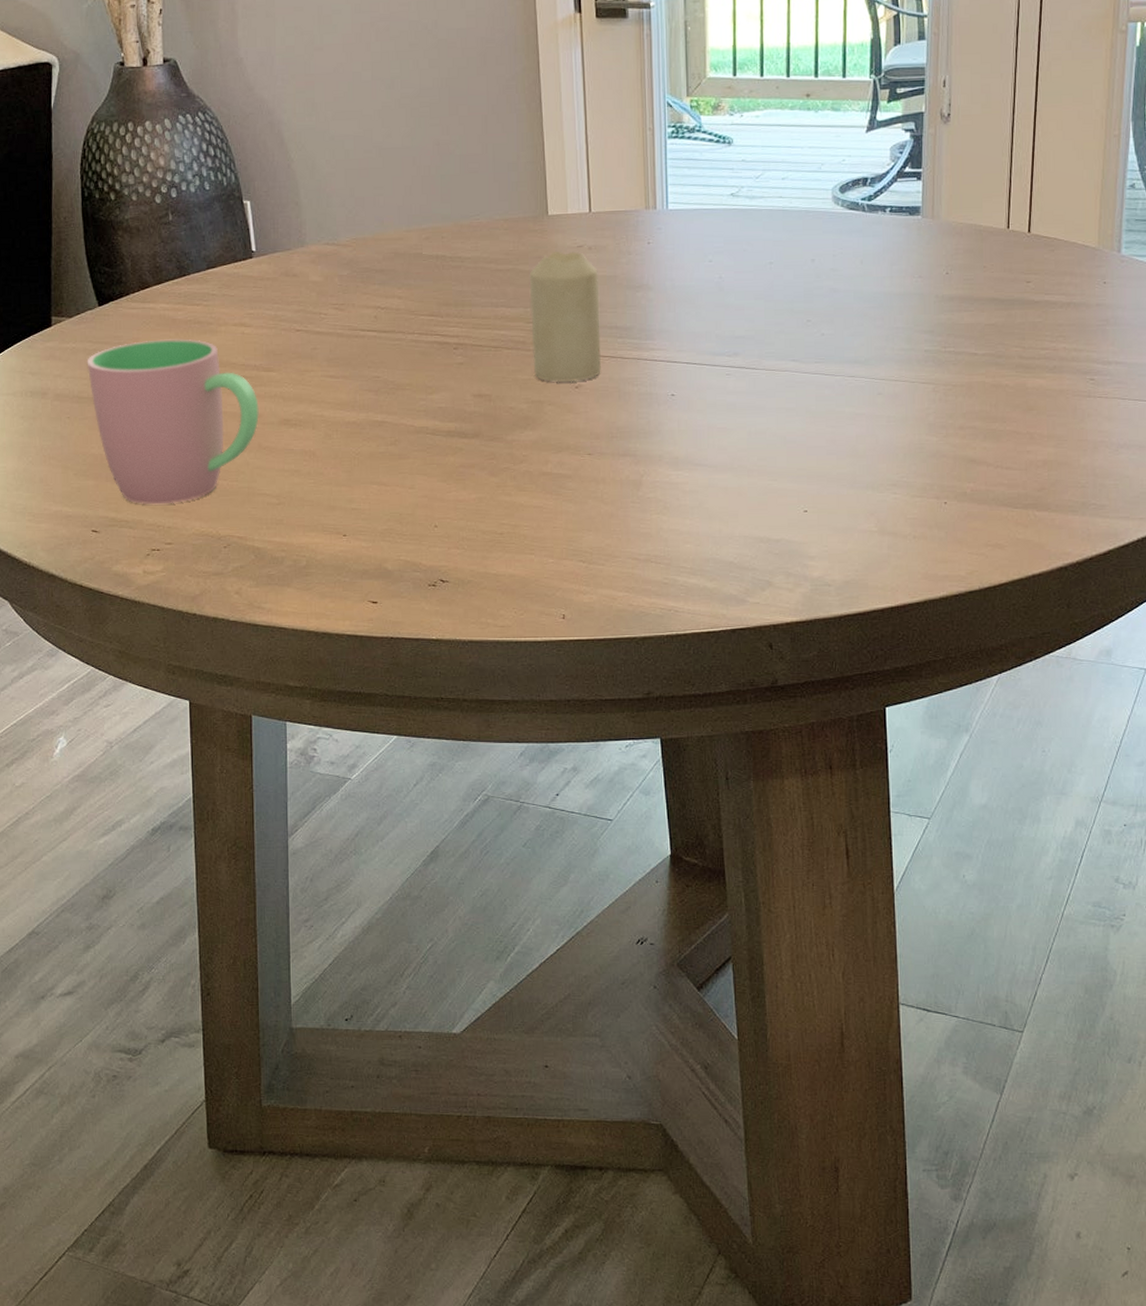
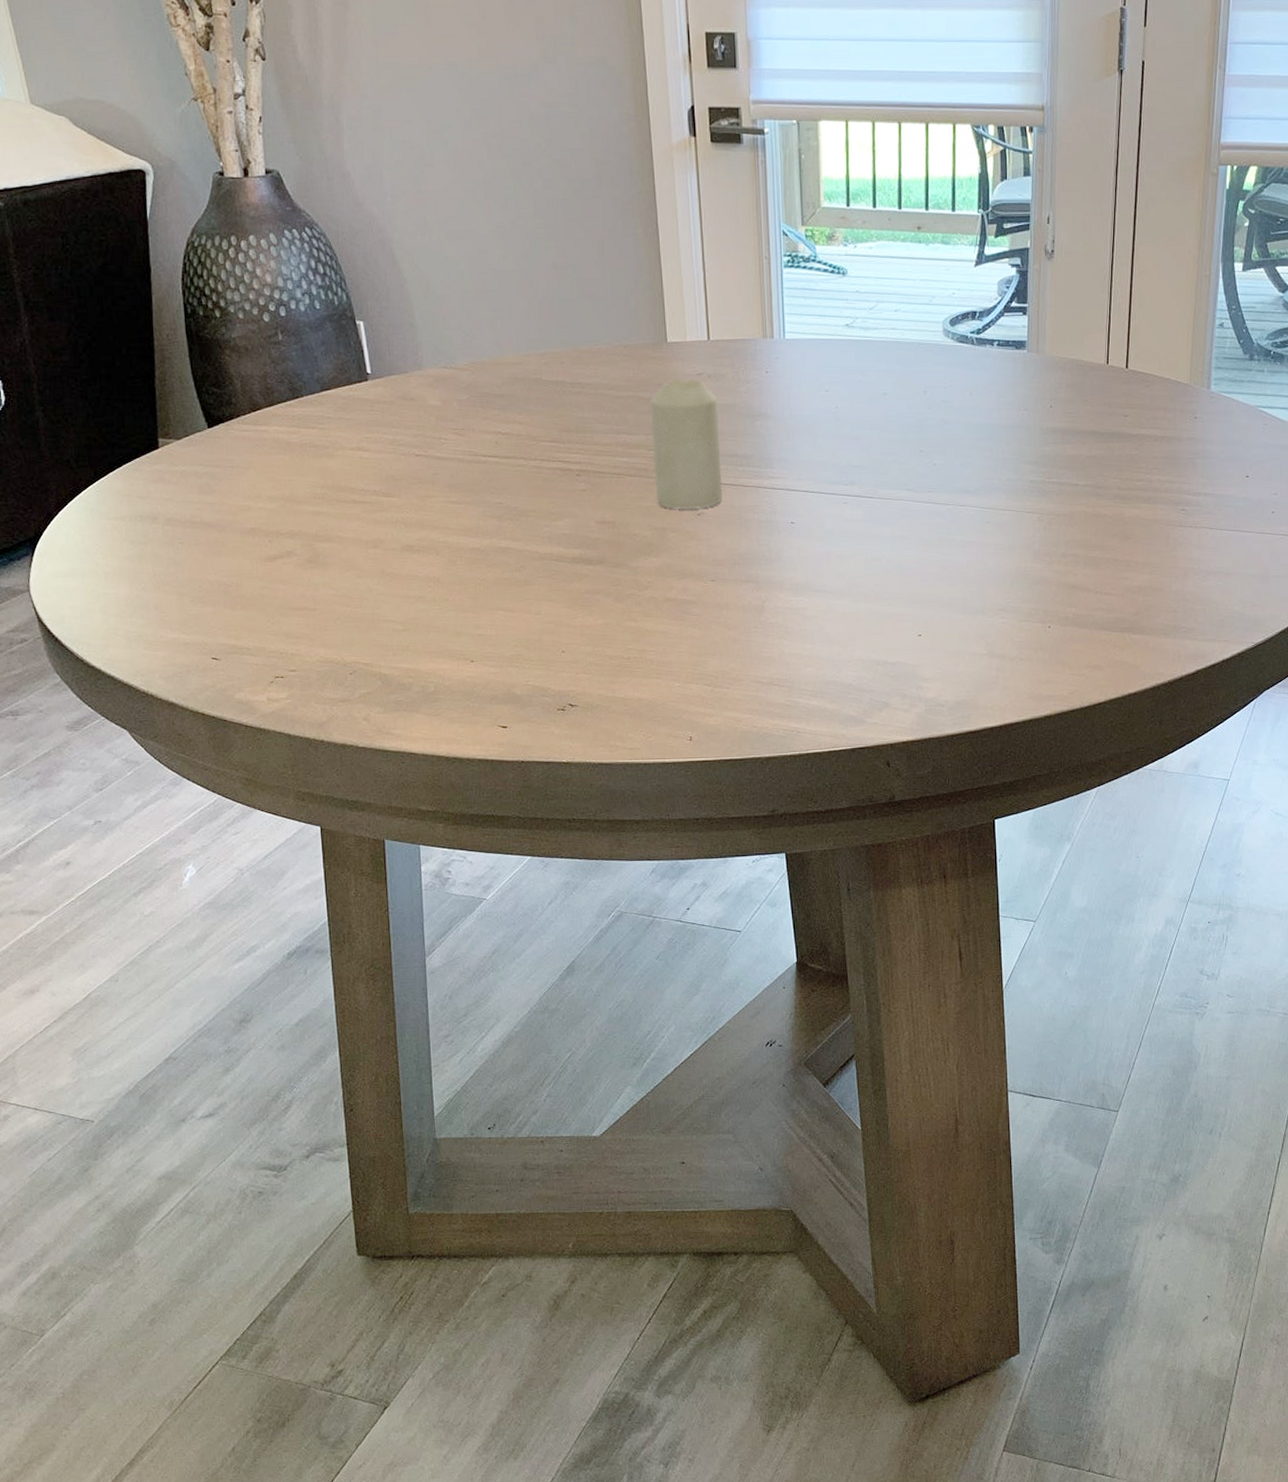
cup: present [87,339,259,505] -> none [198,463,381,632]

